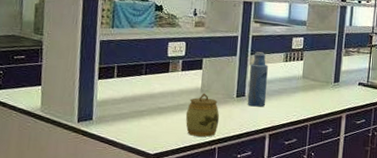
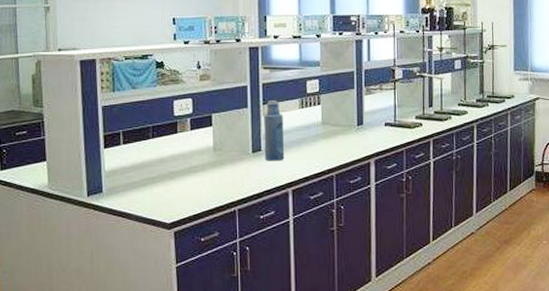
jar: present [185,93,220,137] -> none [200,151,237,199]

